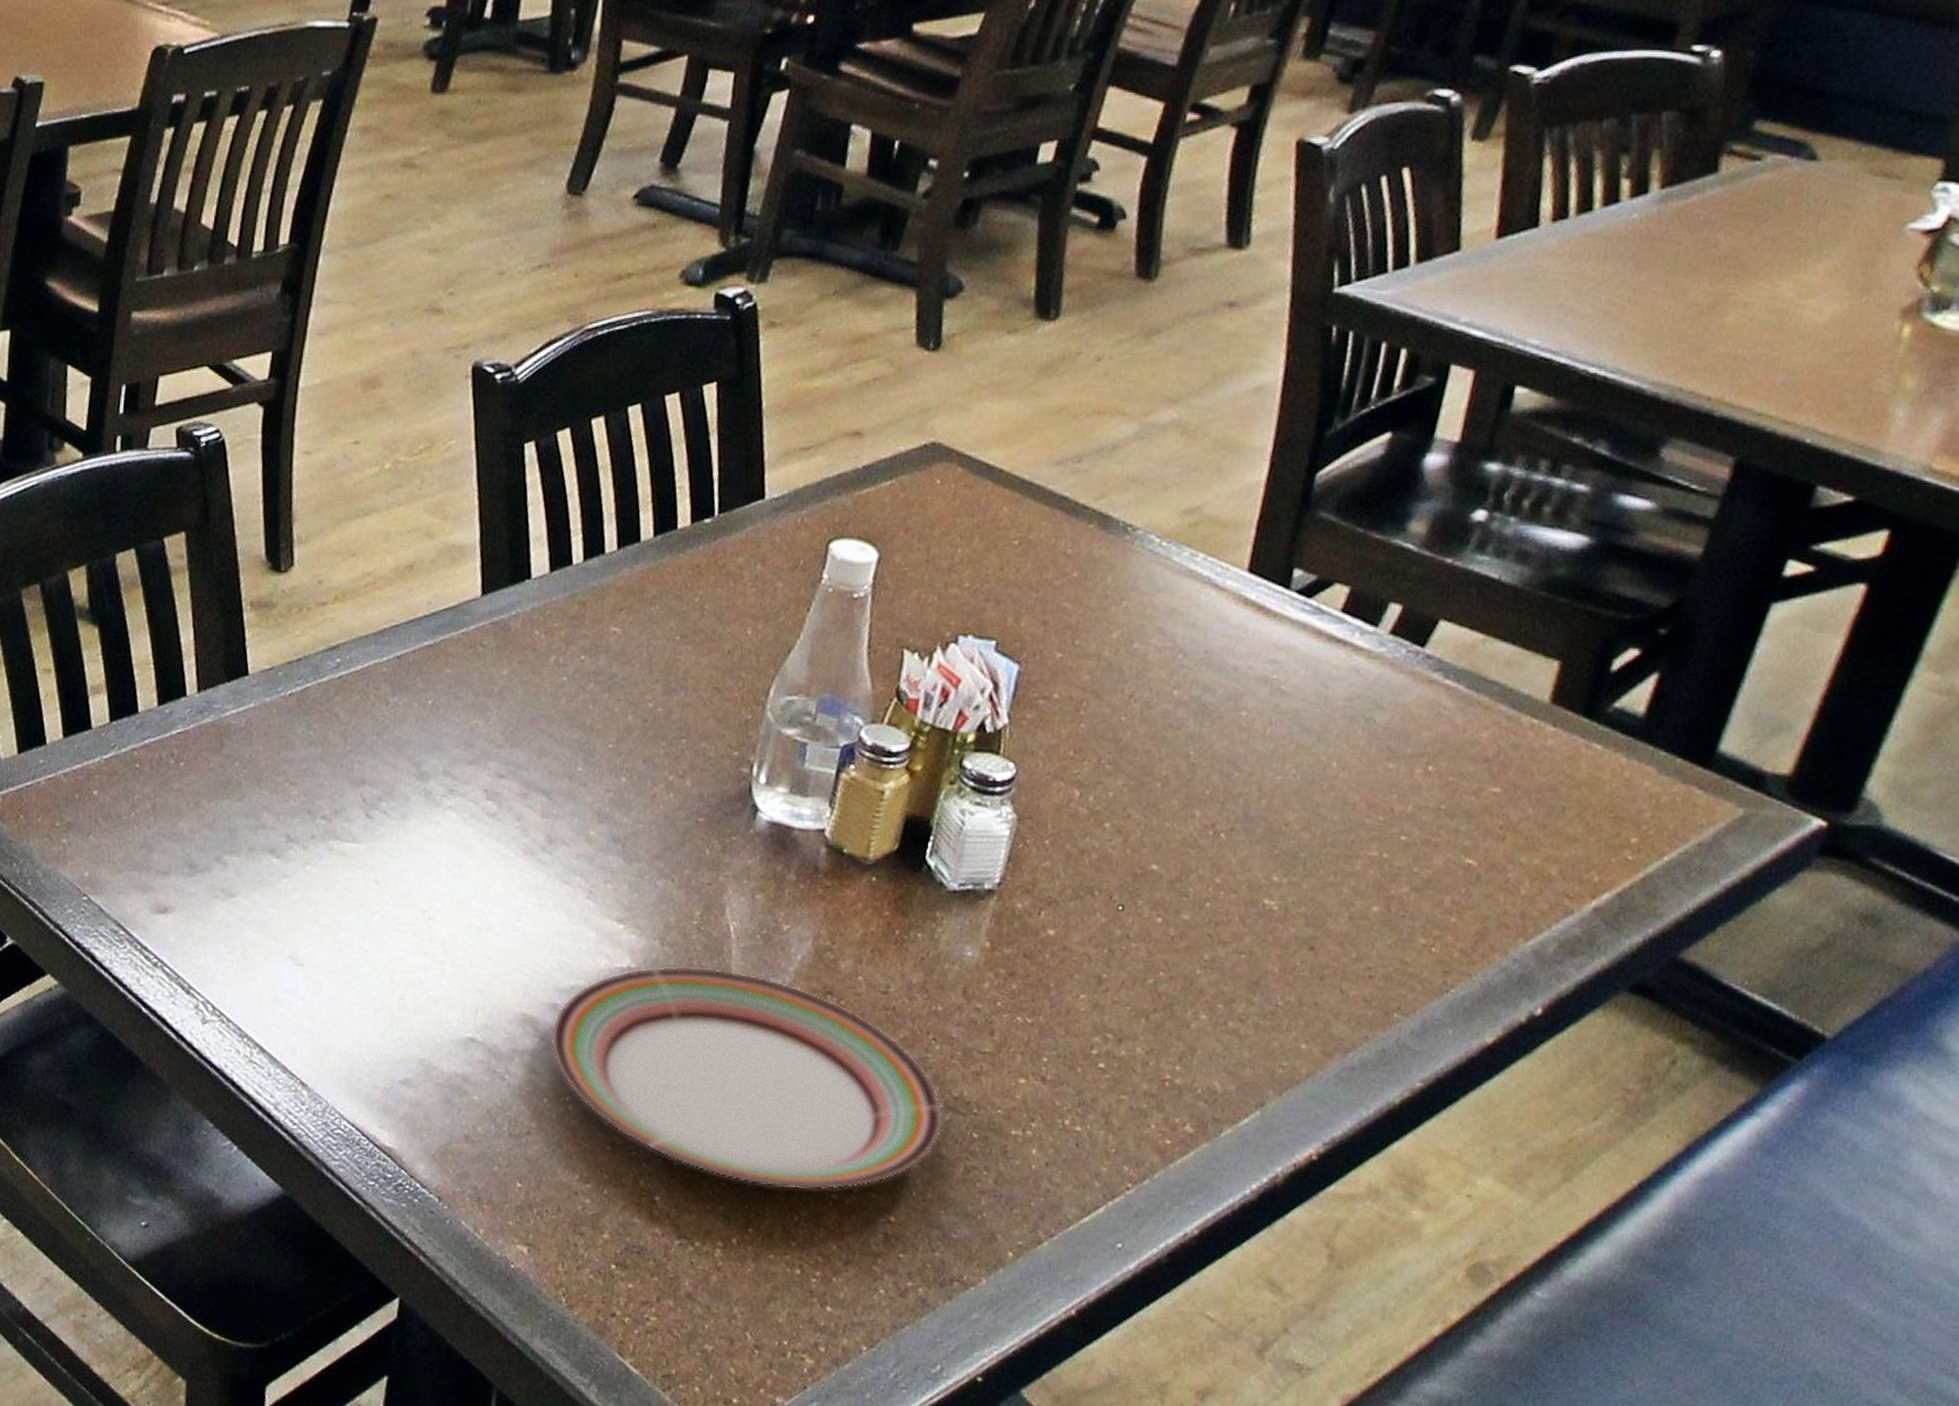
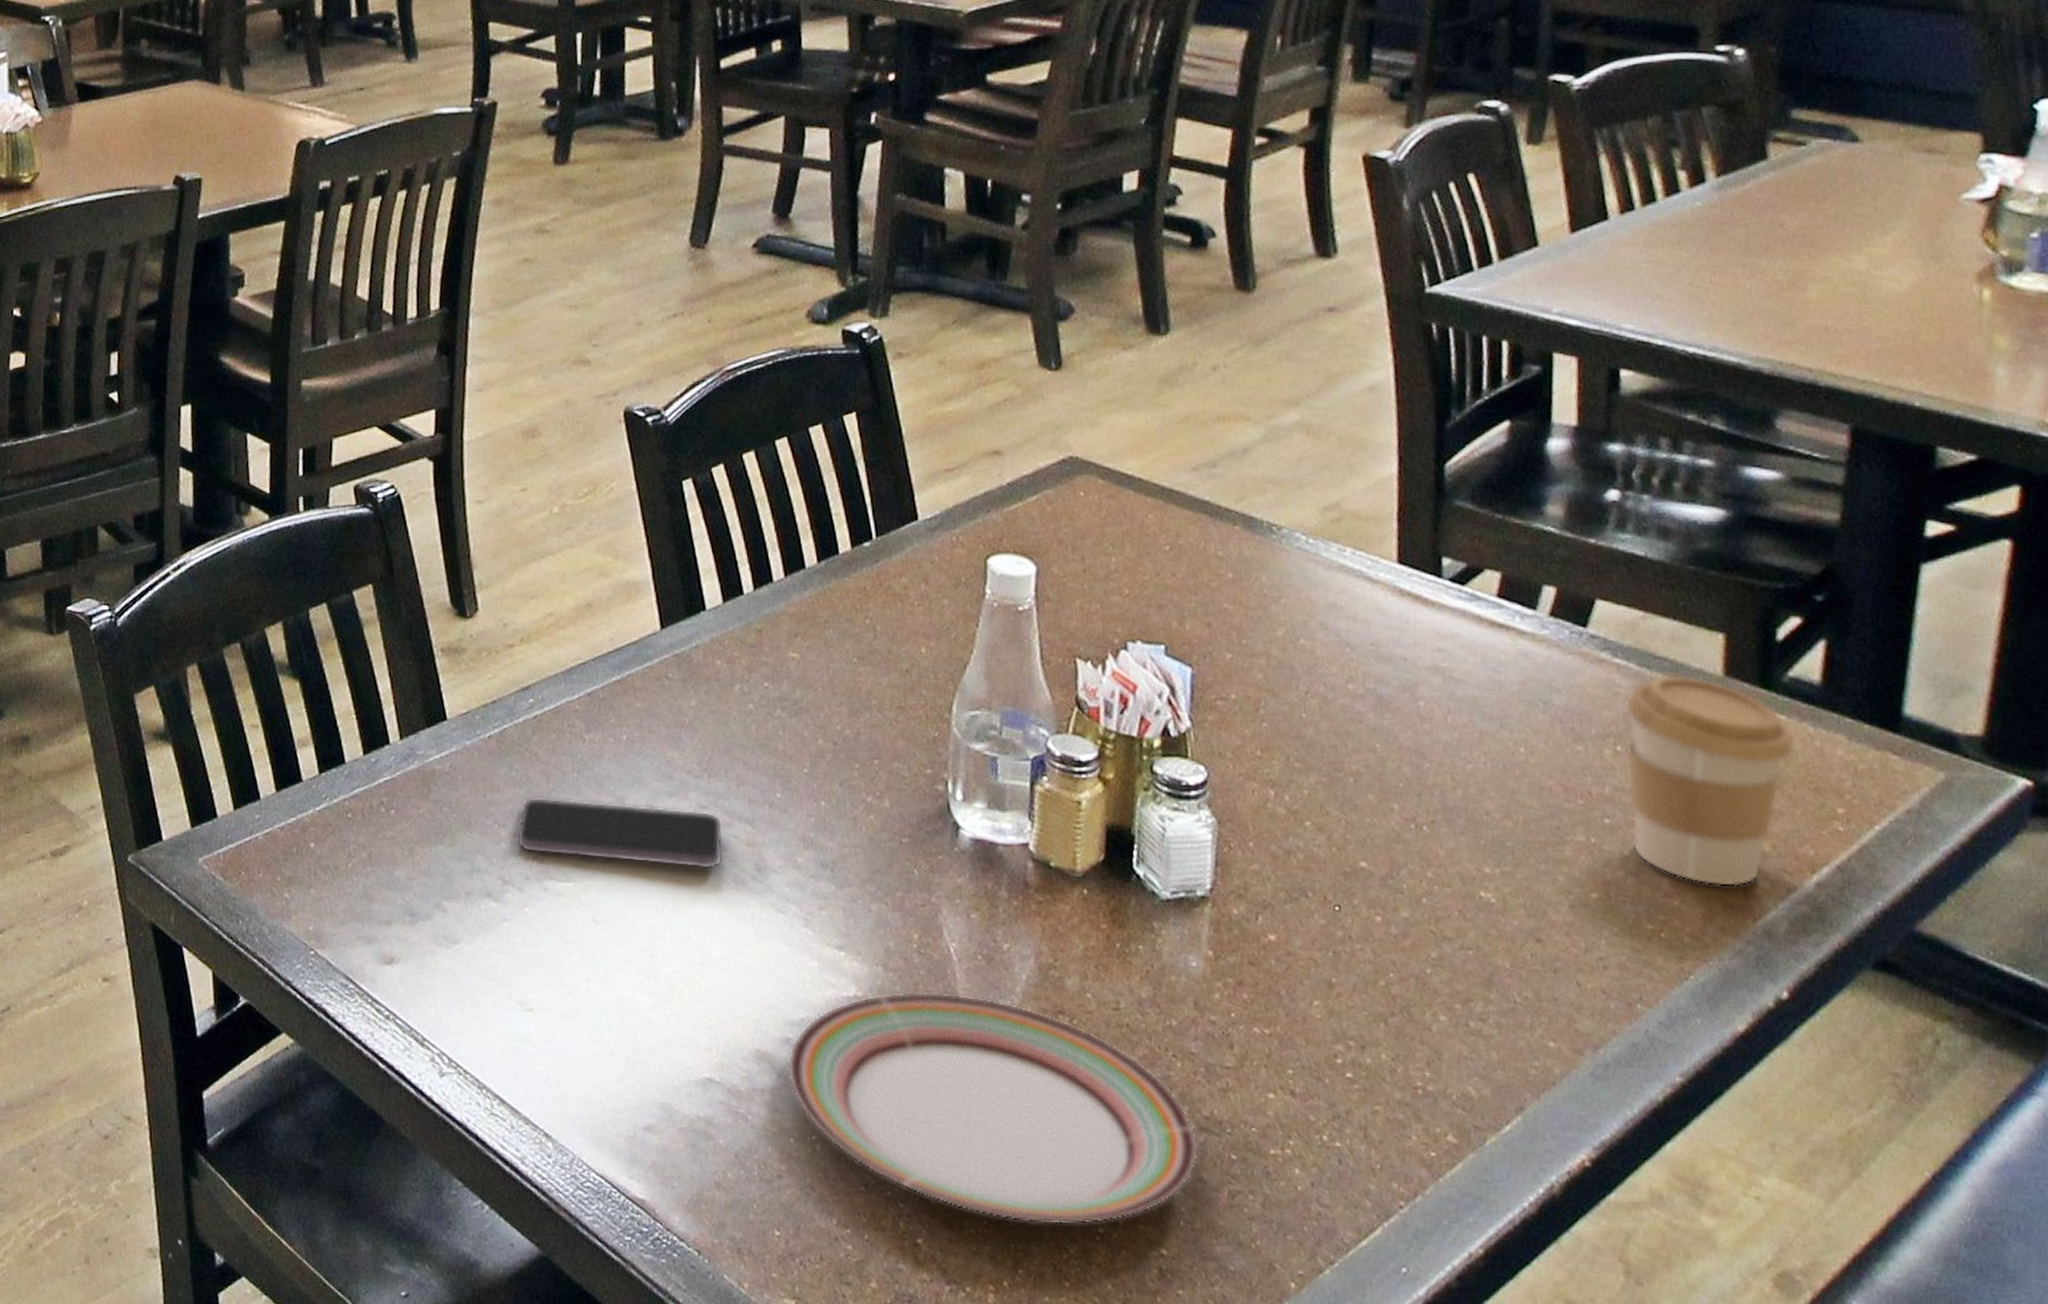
smartphone: none [306,757,520,839] -> present [516,797,724,870]
coffee cup: none [1422,698,1606,908] -> present [1624,674,1795,887]

